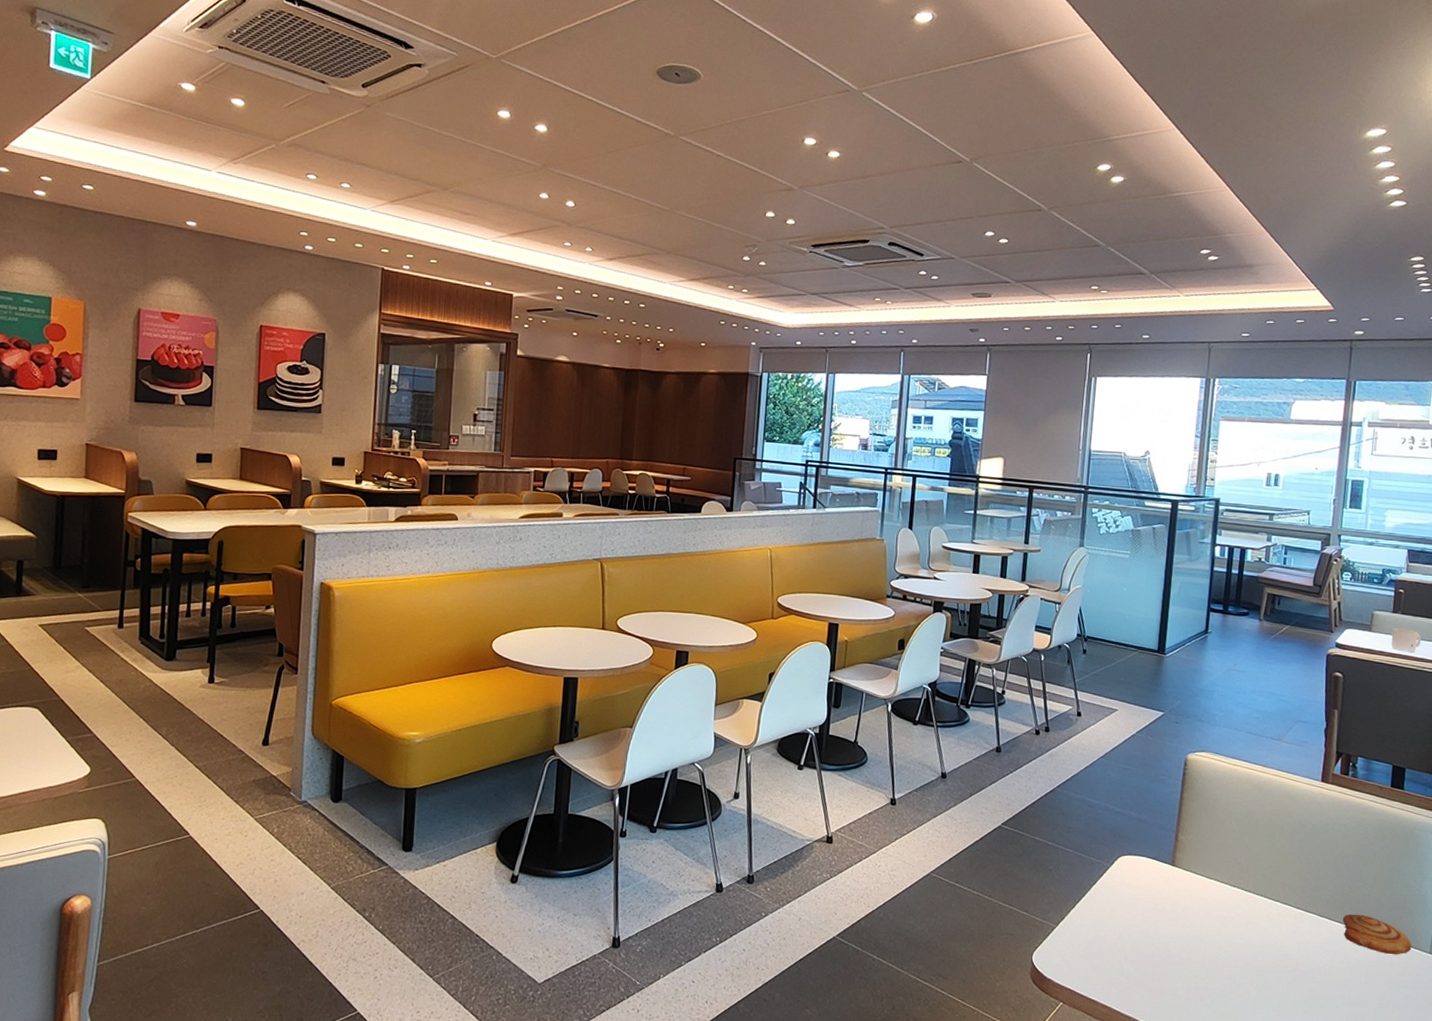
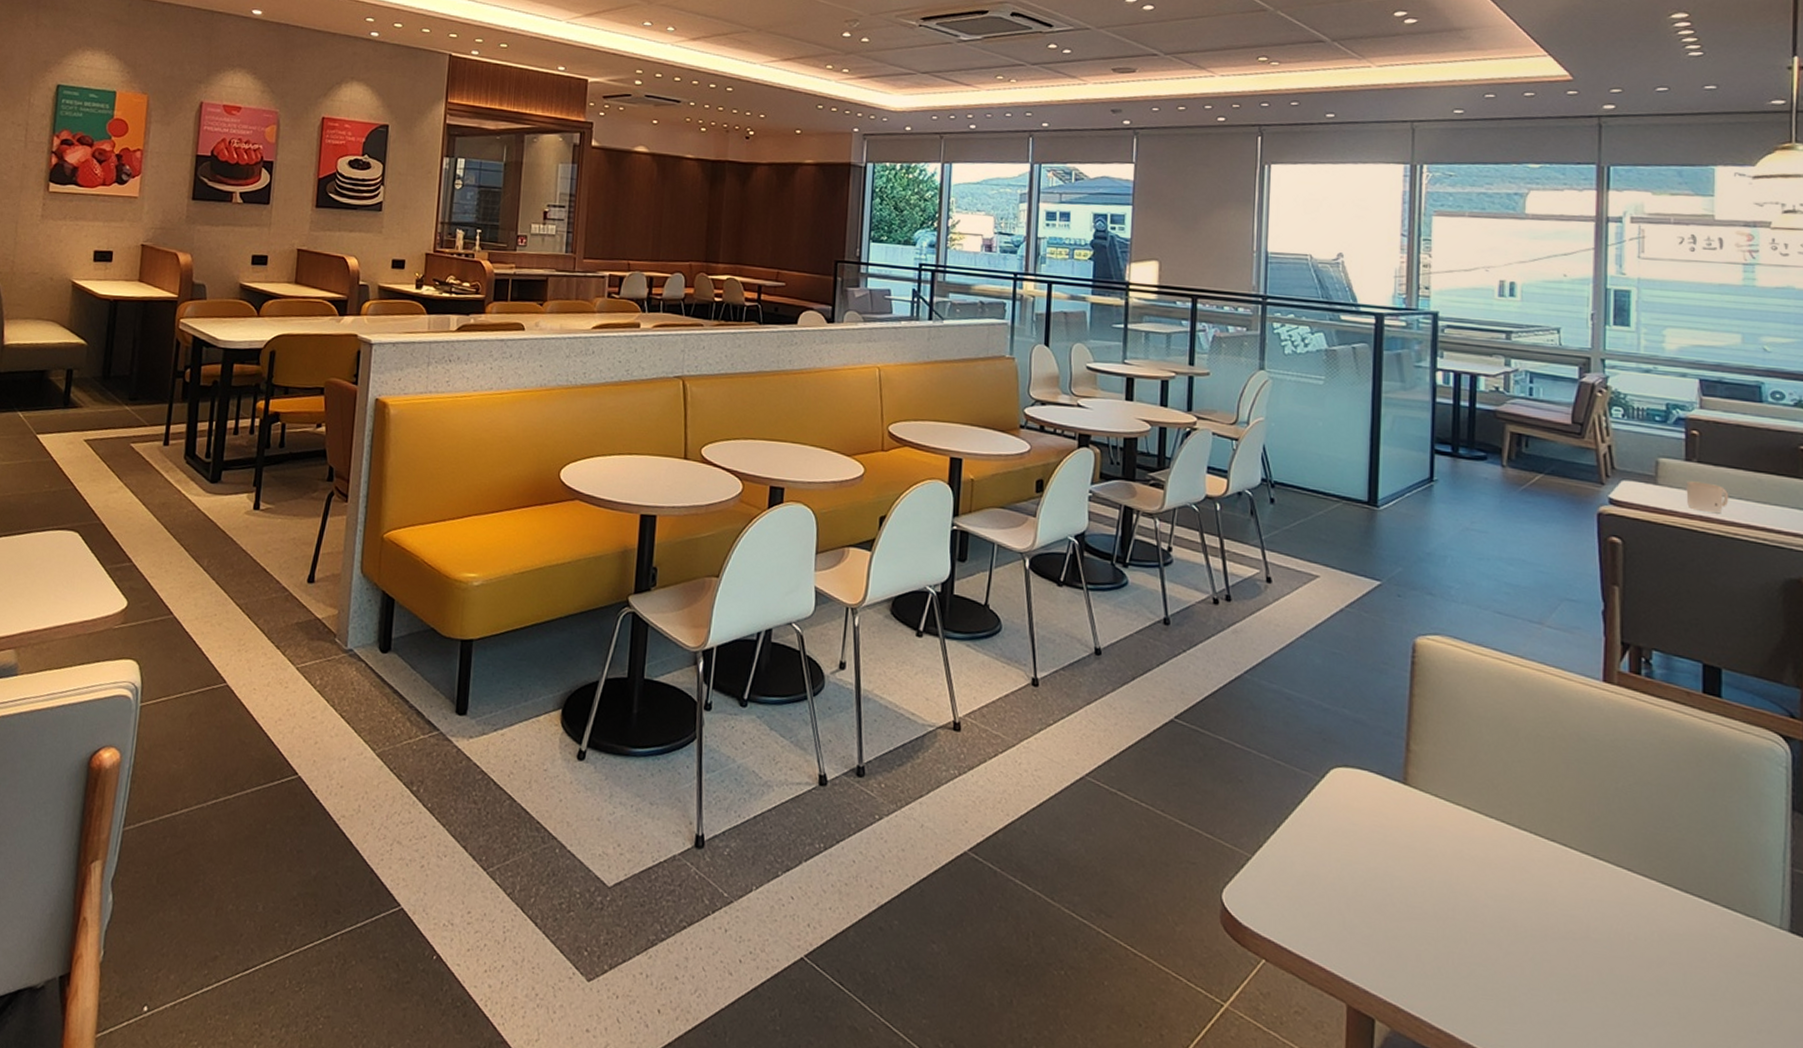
pastry: present [1342,913,1412,955] -> none [1648,864,1752,927]

